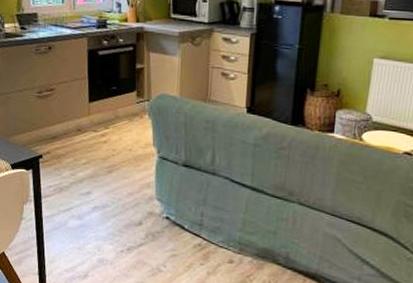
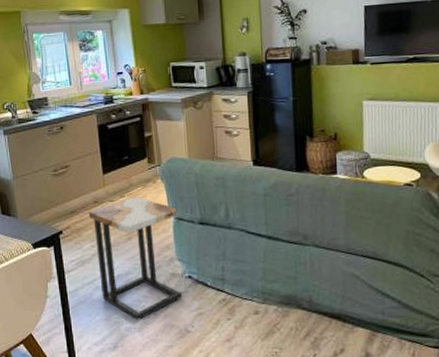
side table: none [70,130,162,254] -> present [88,197,182,321]

